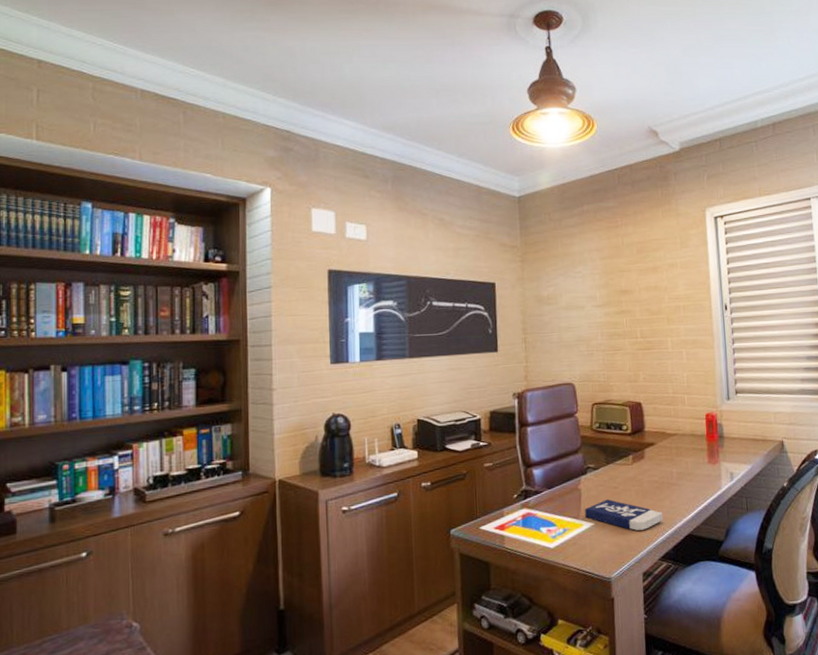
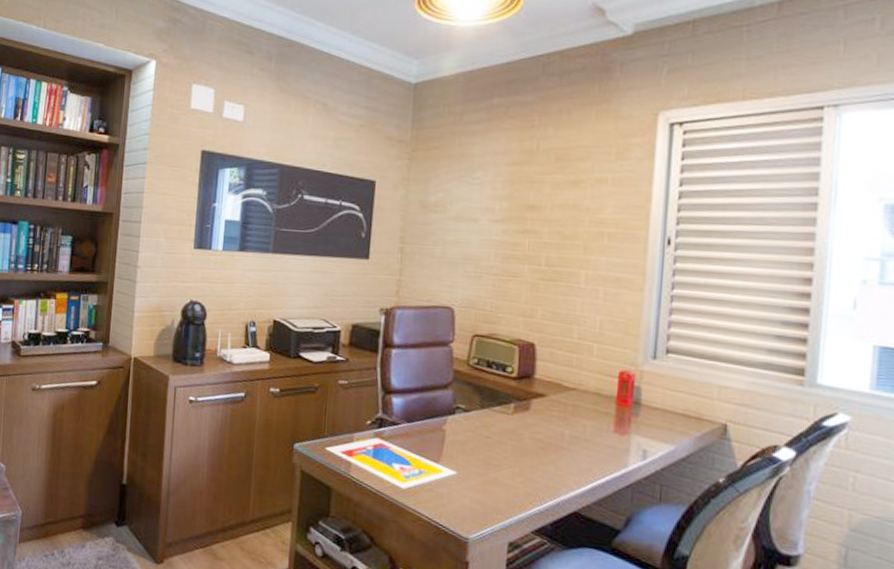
book: present [585,499,663,531] -> none [447,448,544,494]

